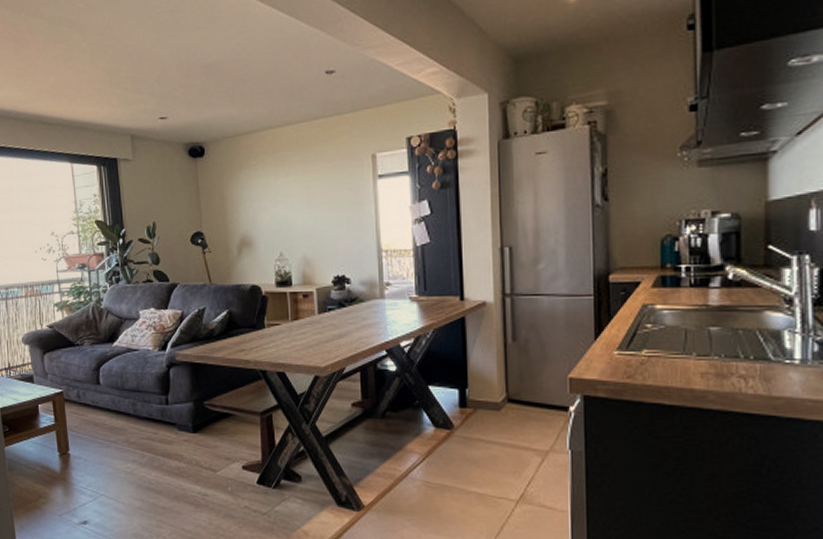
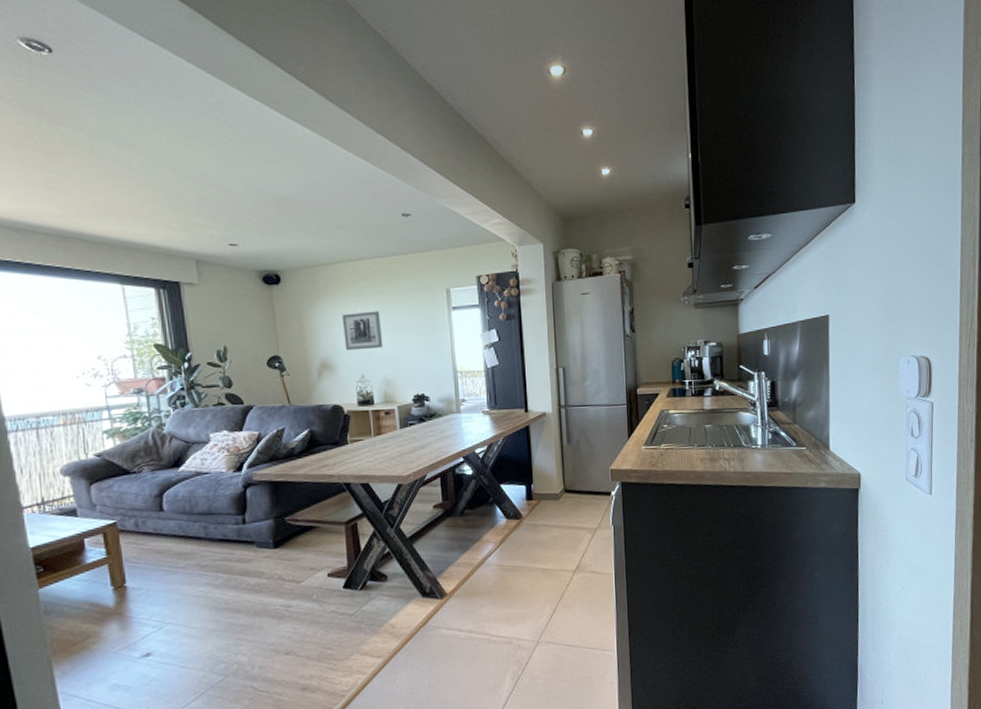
wall art: none [262,182,303,226] -> present [341,311,384,351]

